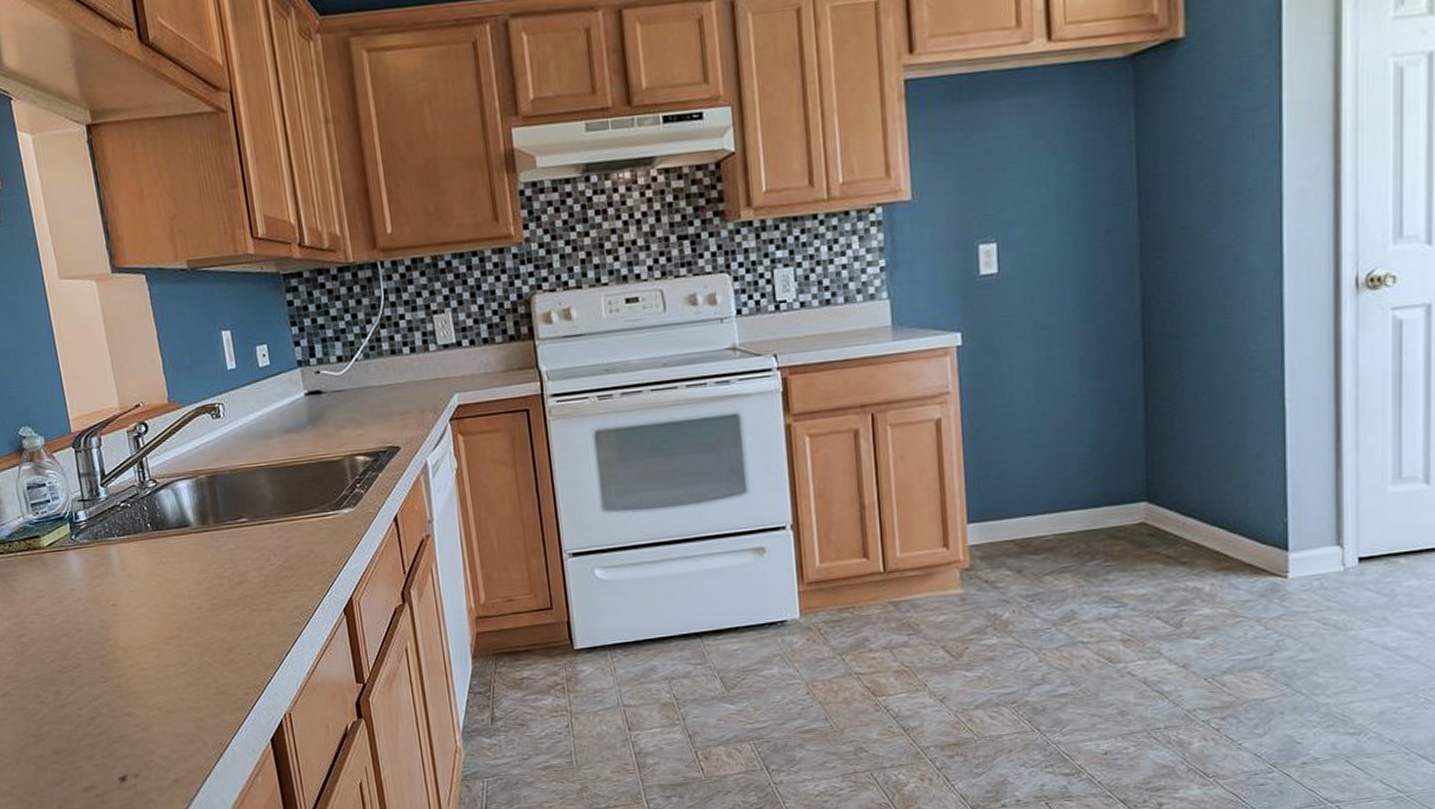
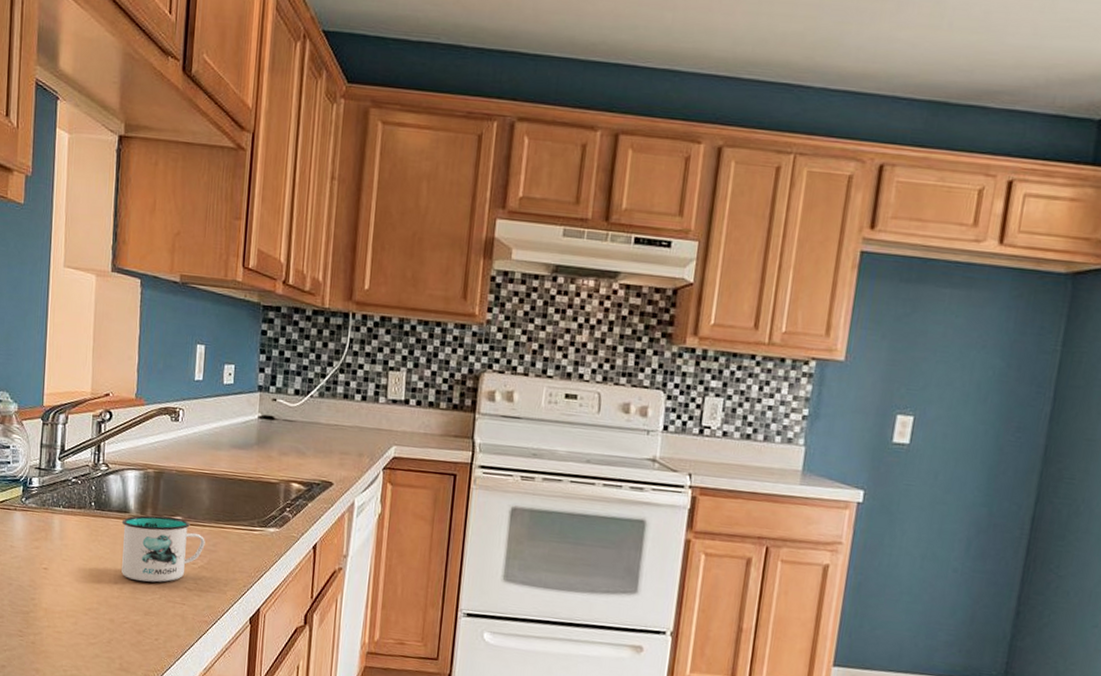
mug: none [183,520,279,596] -> present [121,515,205,583]

